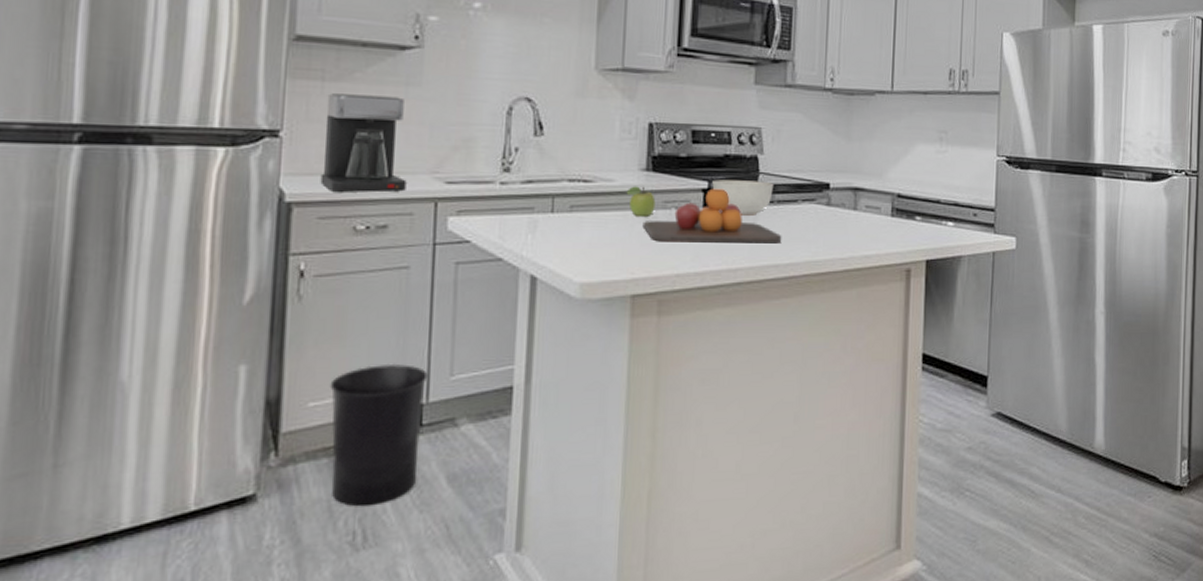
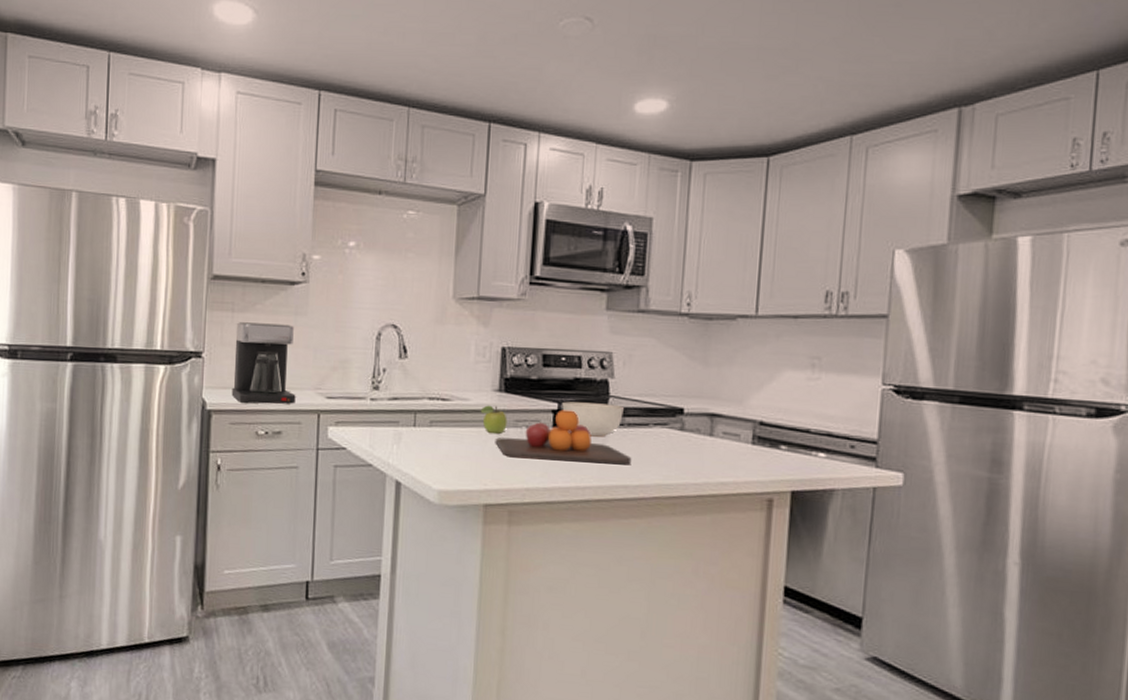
waste bin: present [330,363,428,506] -> none [239,545,313,658]

